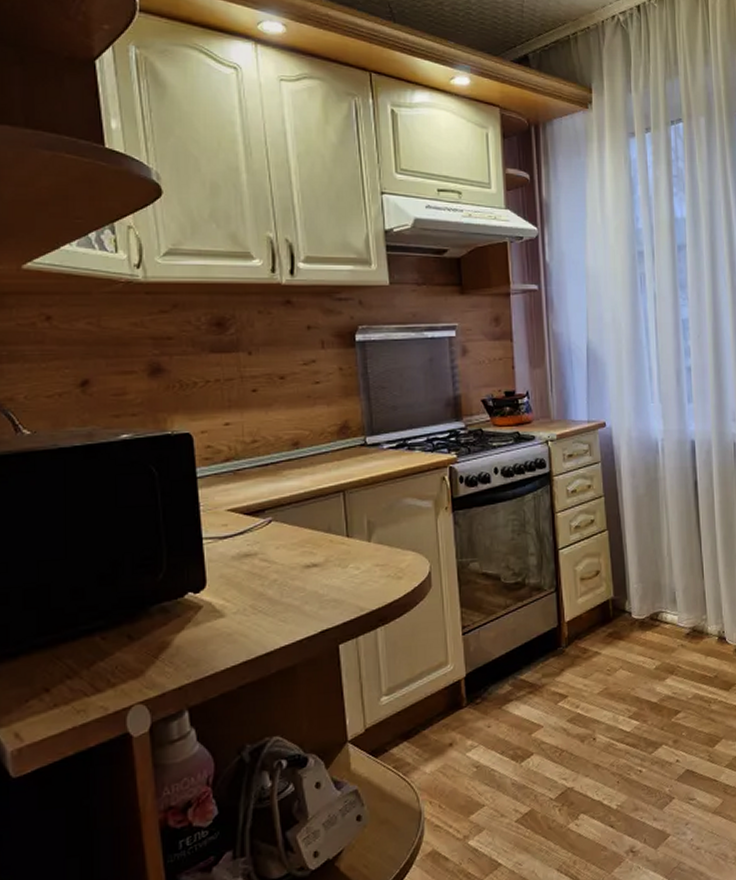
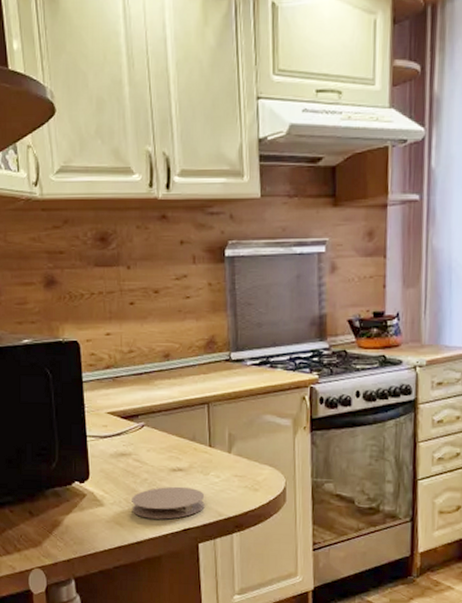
coaster: none [259,583,344,625] -> present [132,486,205,520]

